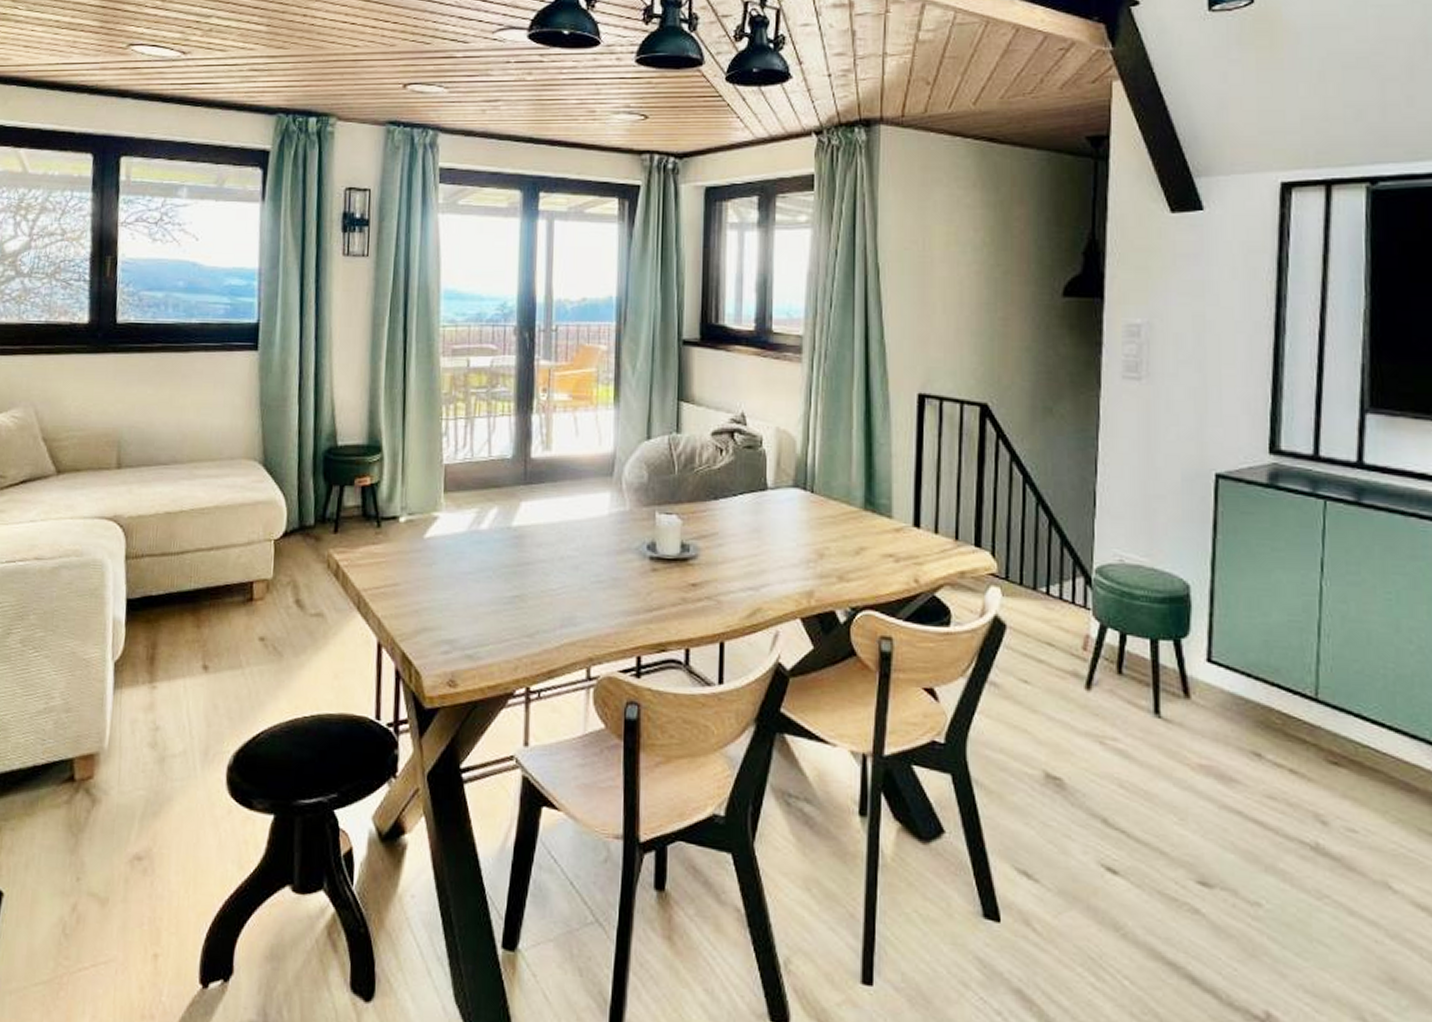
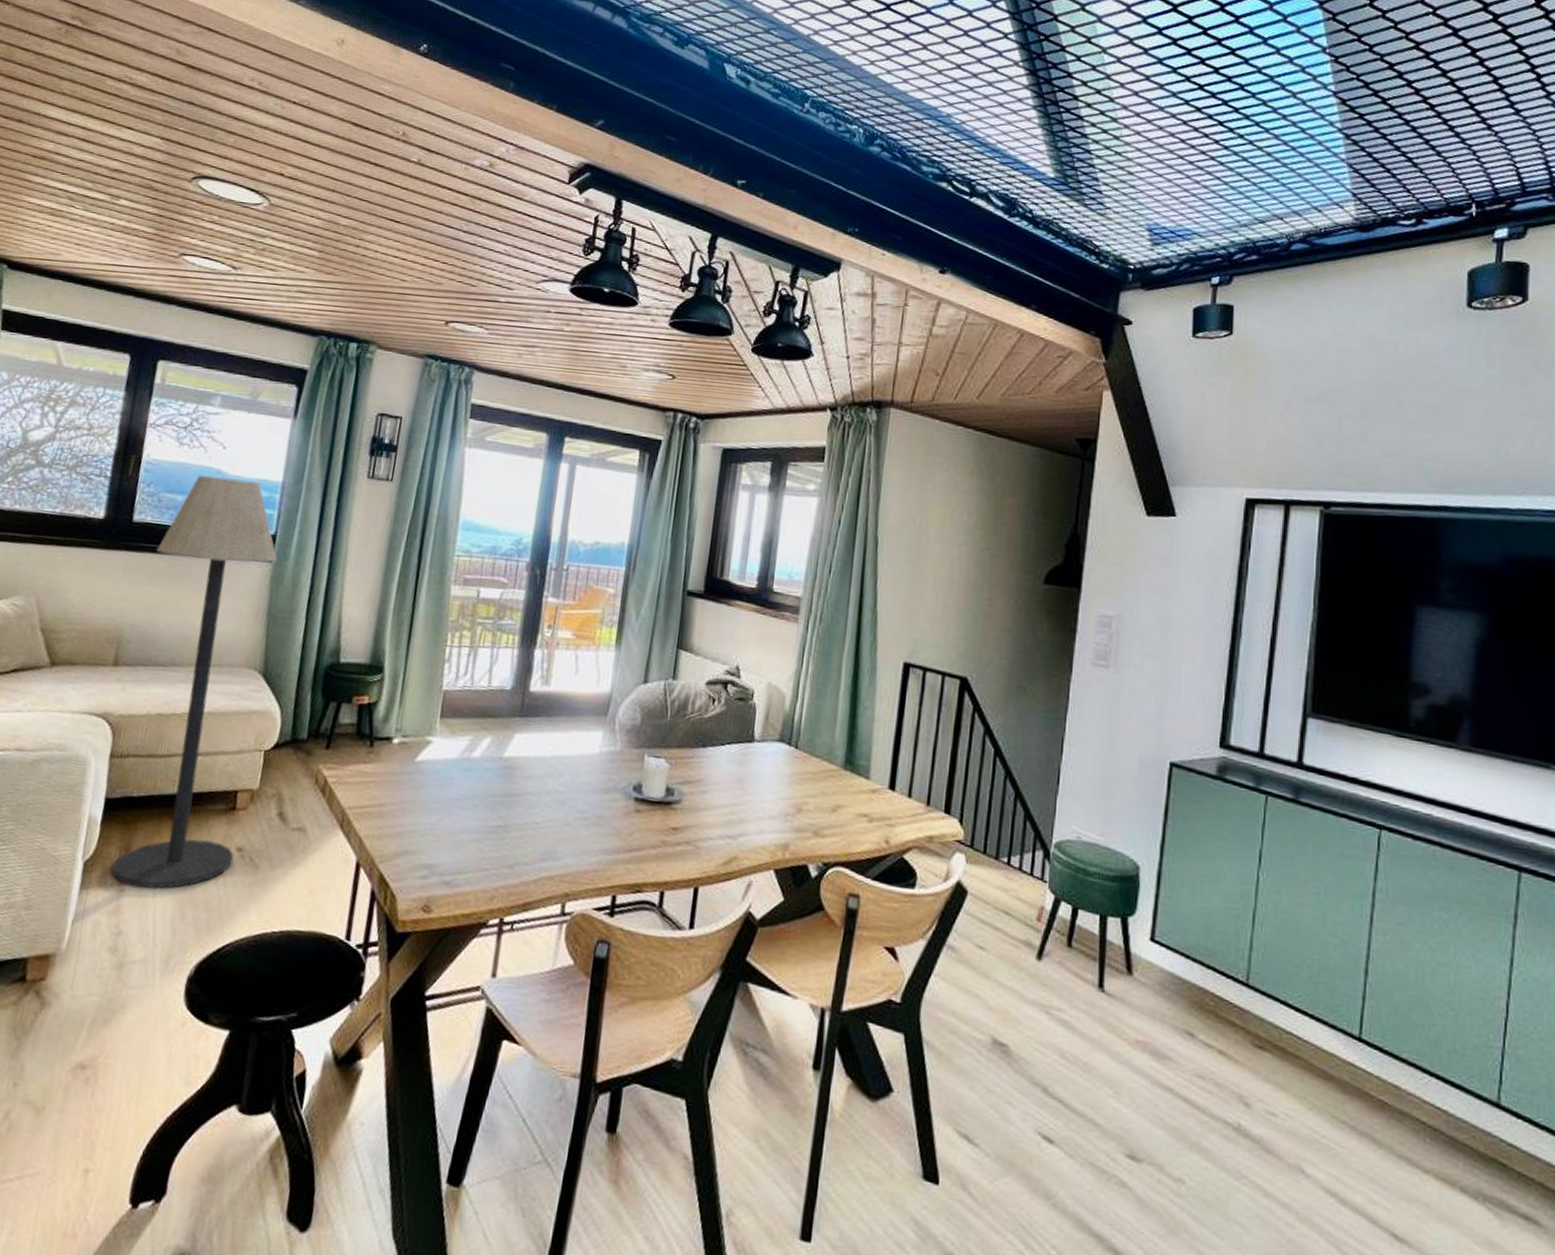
floor lamp: none [142,269,263,684] -> present [112,475,278,889]

